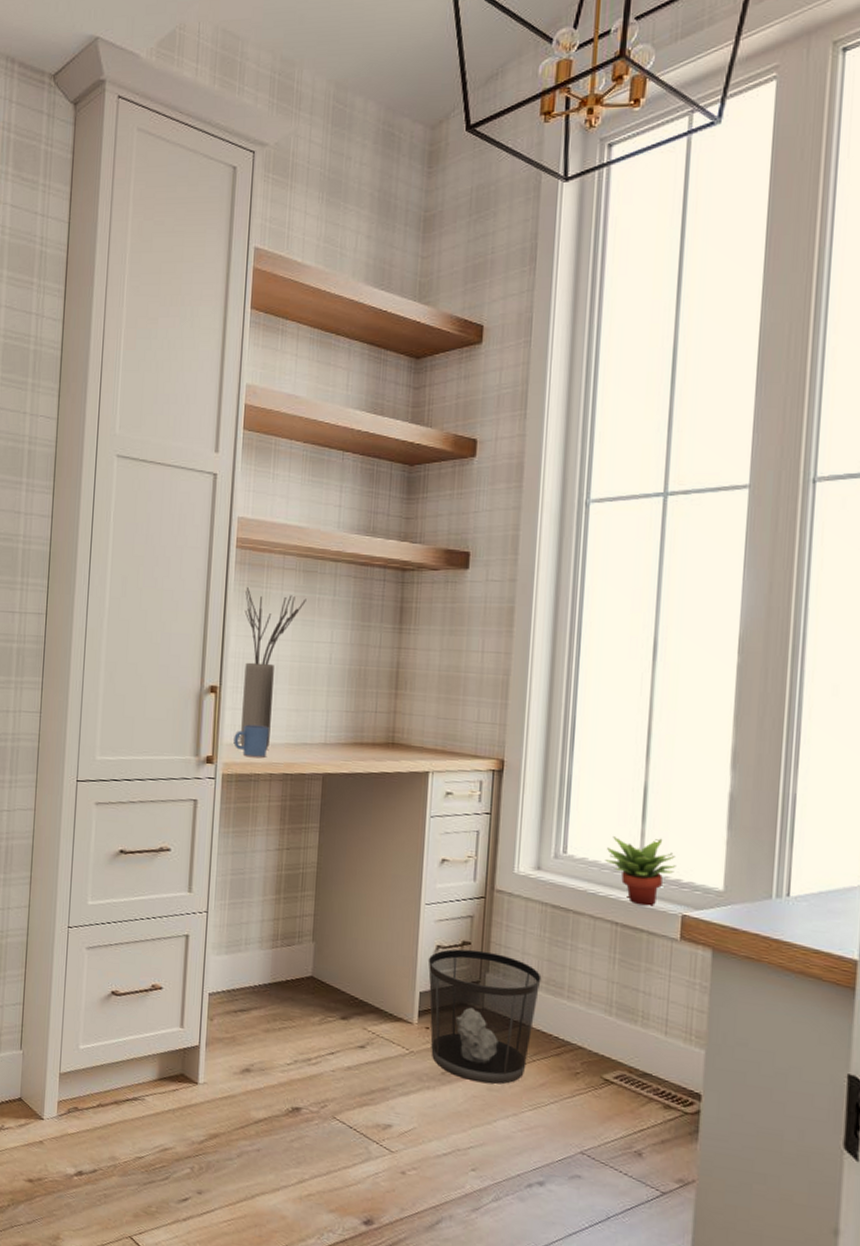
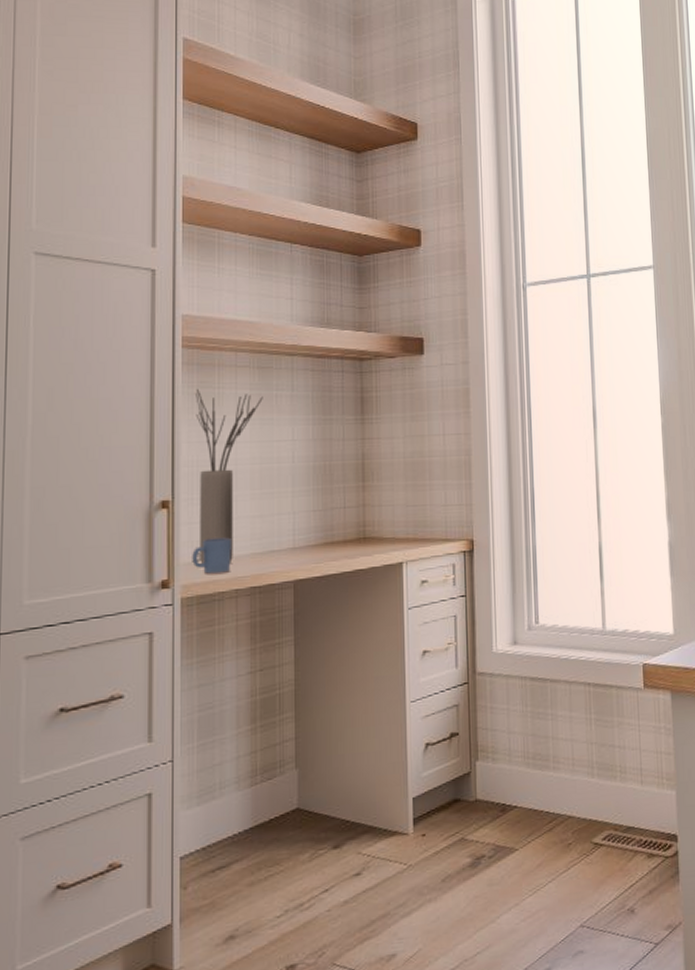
waste bin: present [428,949,542,1084] -> none [418,738,528,881]
succulent plant: present [605,836,676,906] -> none [573,594,633,662]

